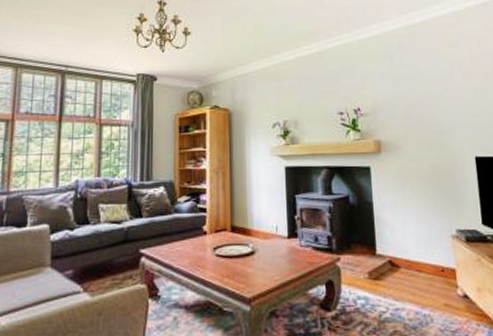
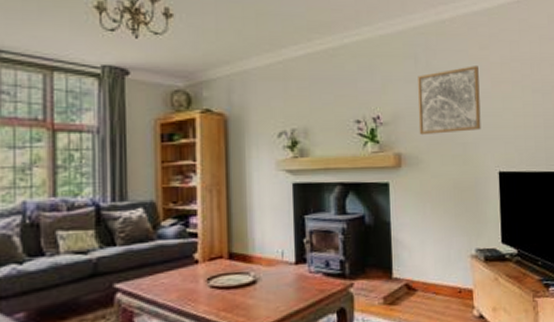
wall art: none [393,62,455,124] -> present [418,66,481,136]

